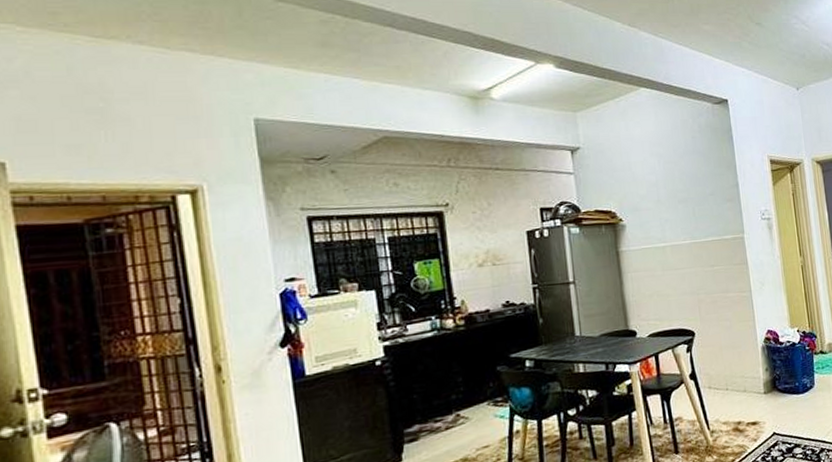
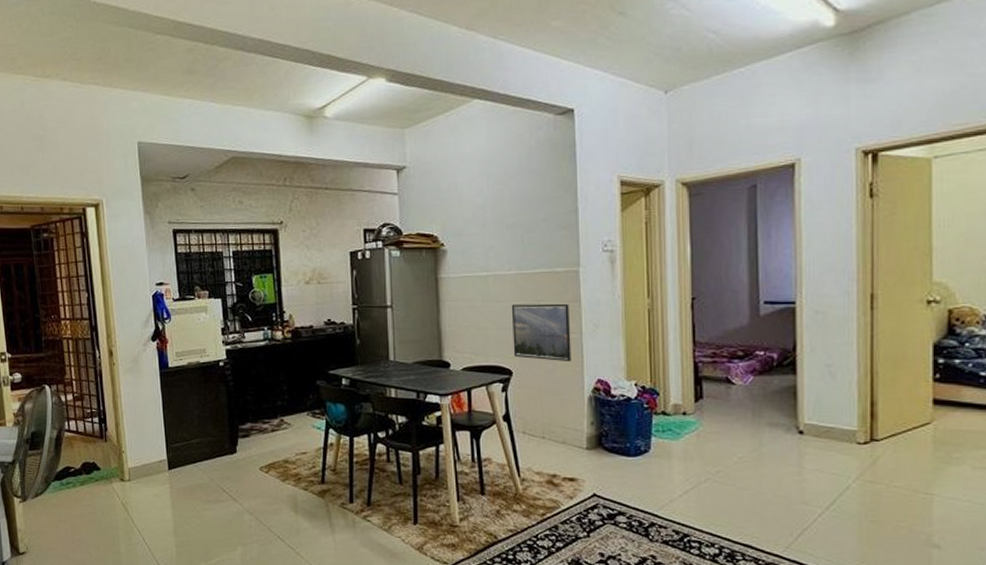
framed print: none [688,266,745,319] -> present [511,303,571,362]

